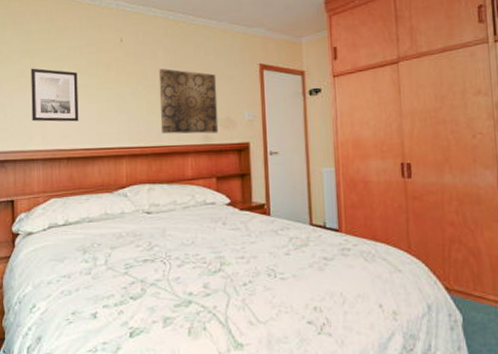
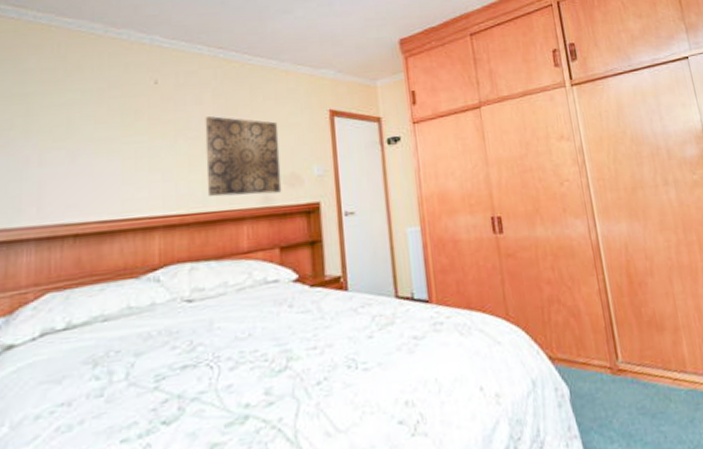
wall art: present [31,68,79,122] -> none [23,117,94,188]

